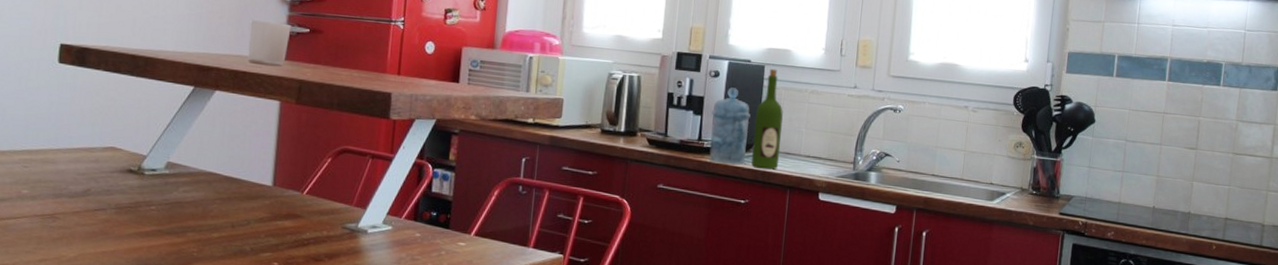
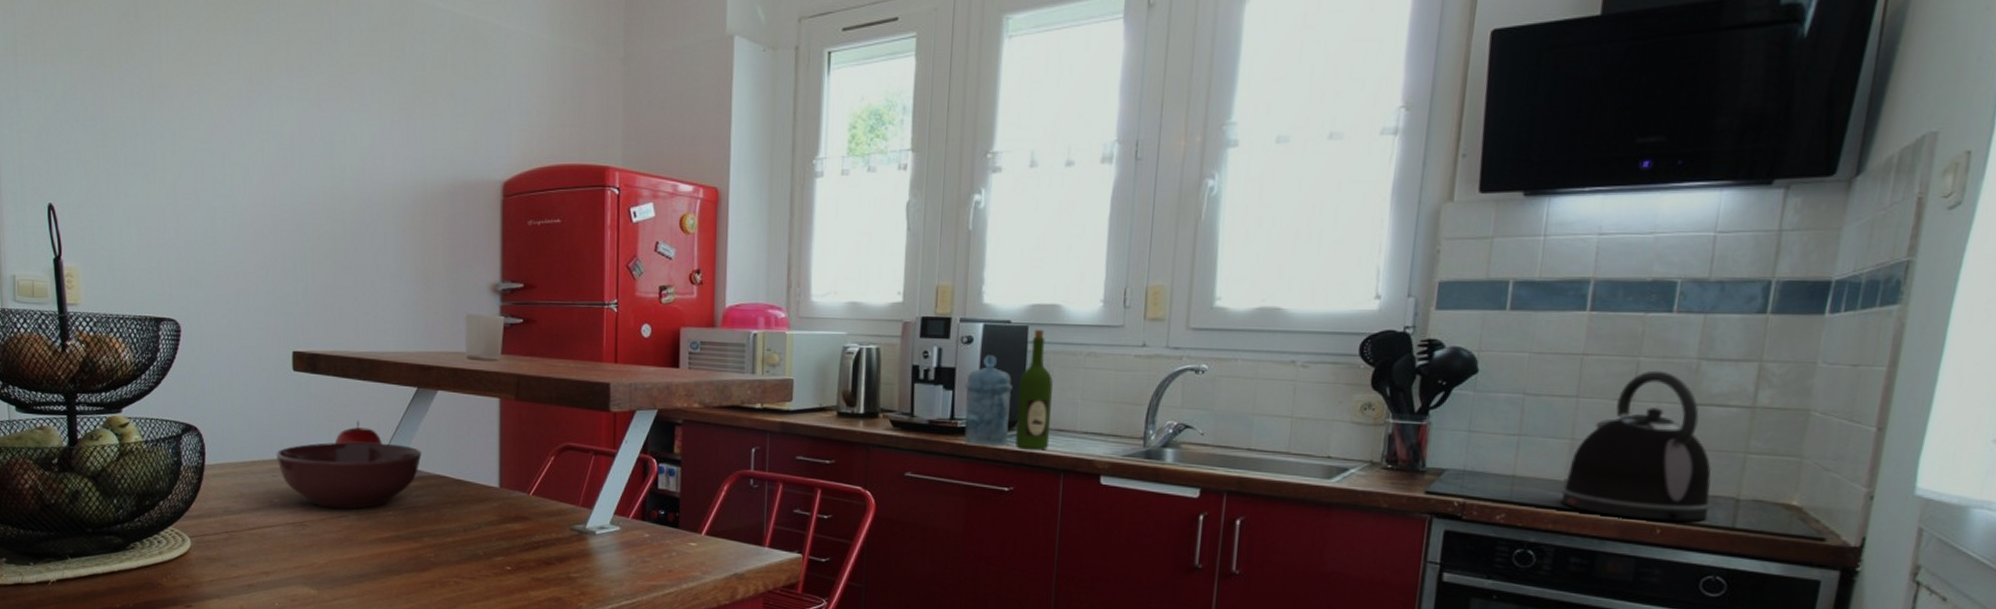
bowl: none [29,135,193,203] -> present [275,442,422,509]
fruit: none [99,116,151,140] -> present [335,421,382,445]
kettle: none [1151,127,1248,241] -> present [1560,370,1712,523]

